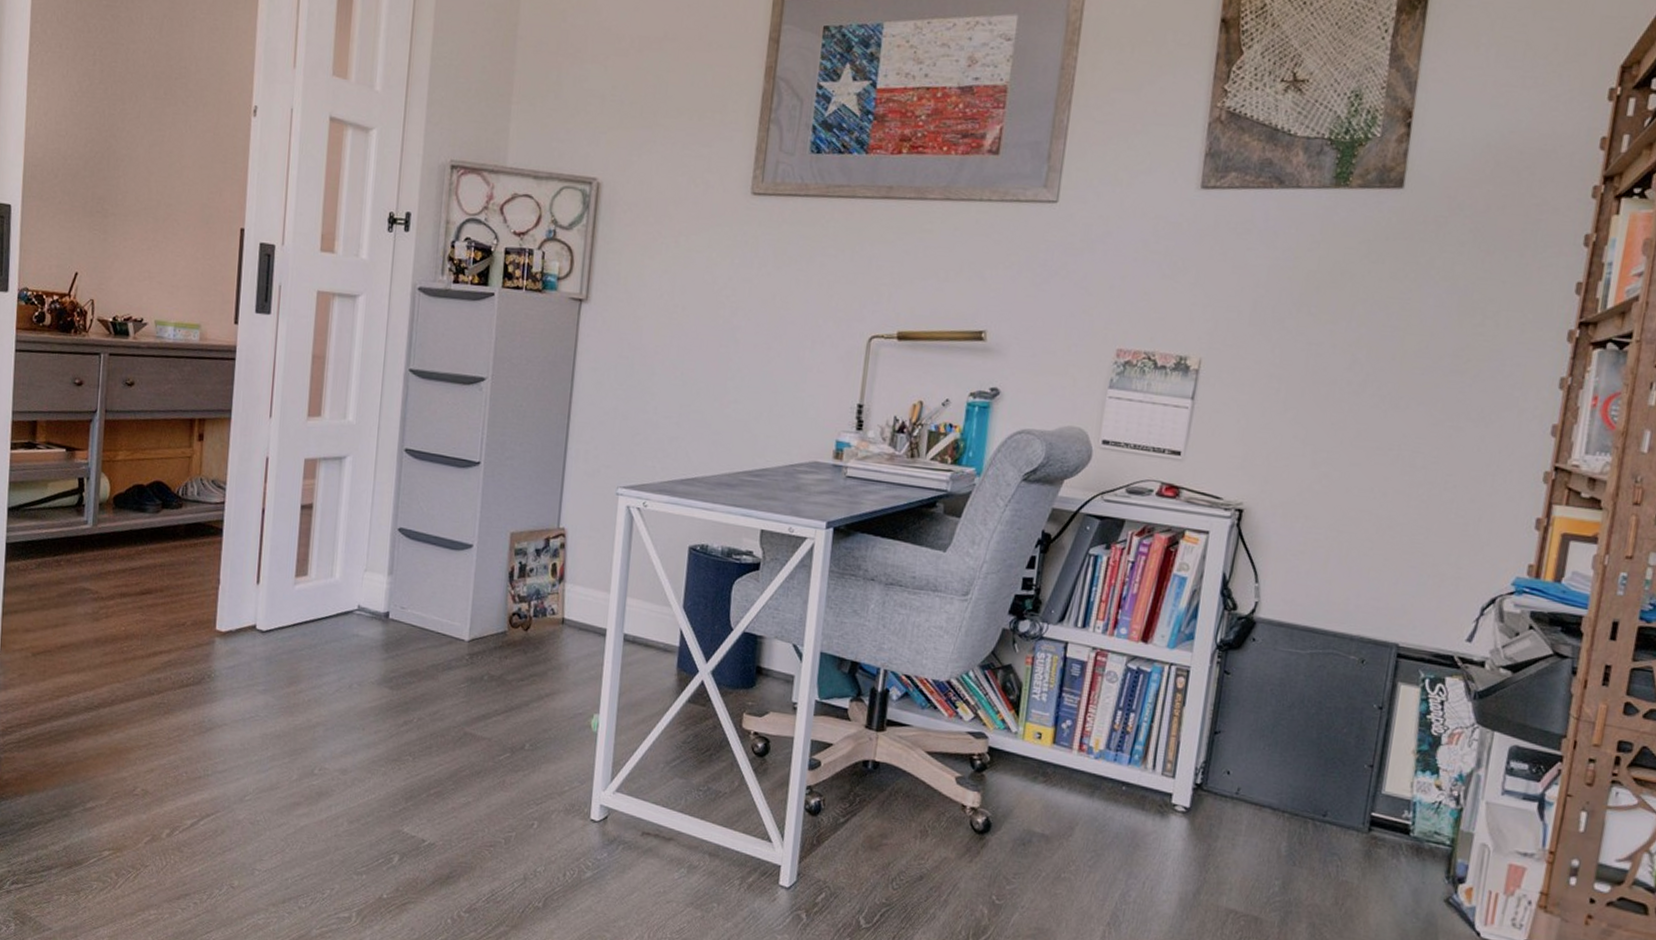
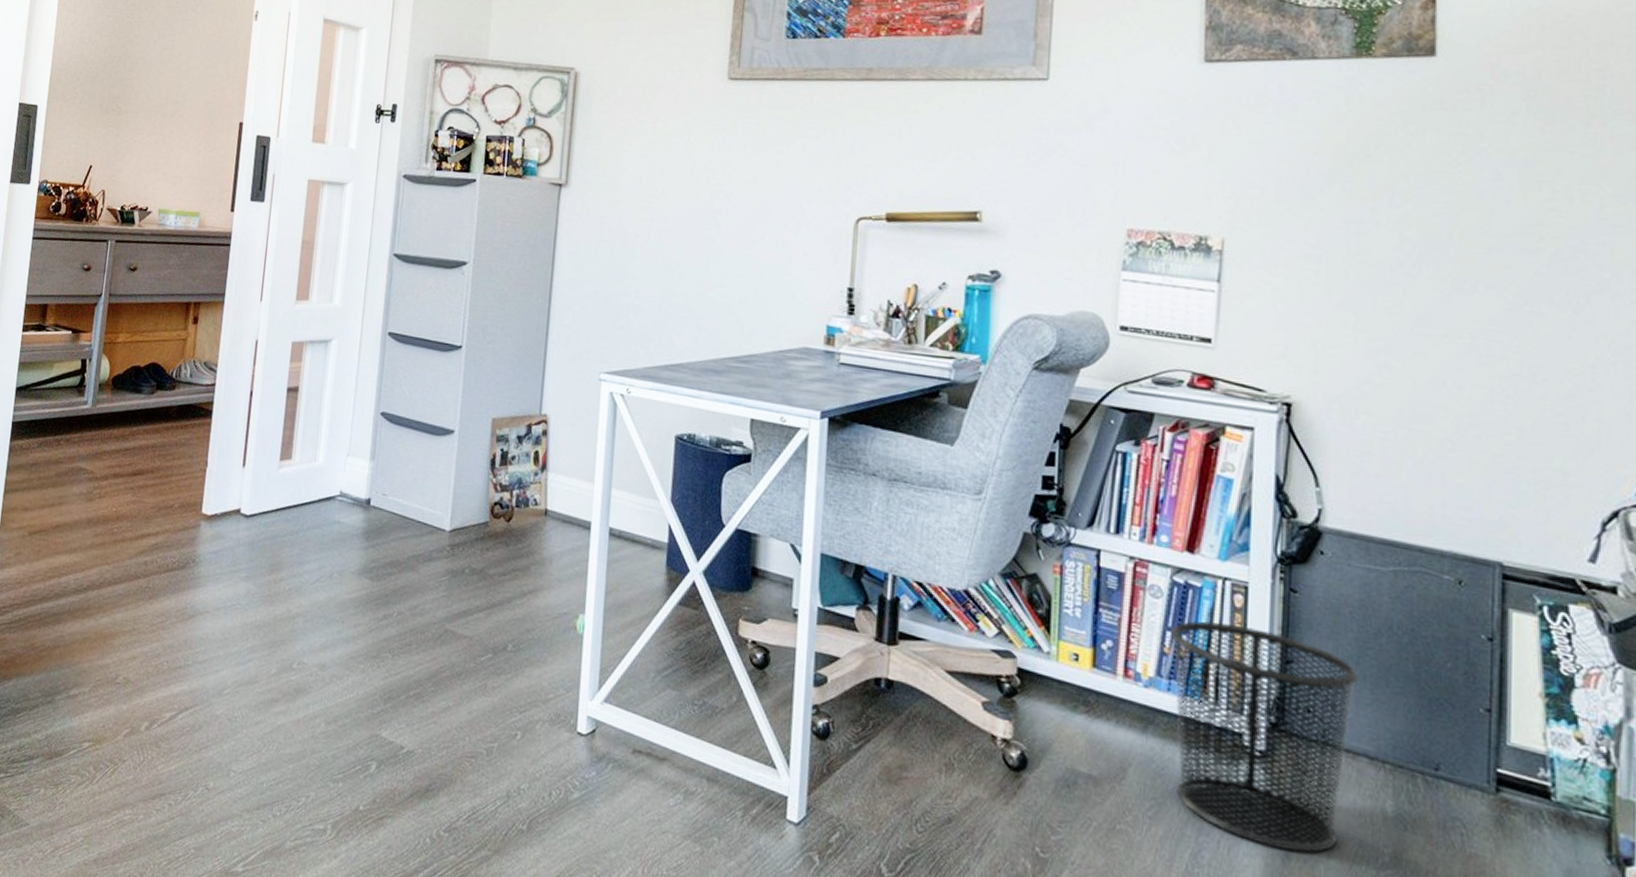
waste bin: none [1114,701,1272,888] -> present [1171,621,1359,853]

